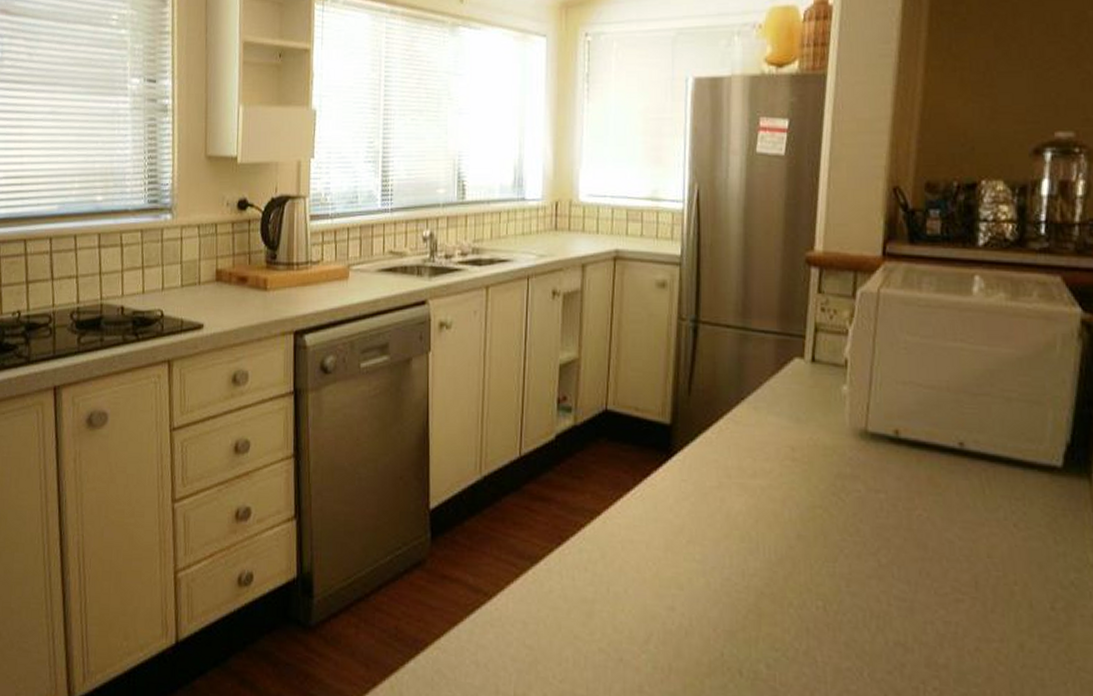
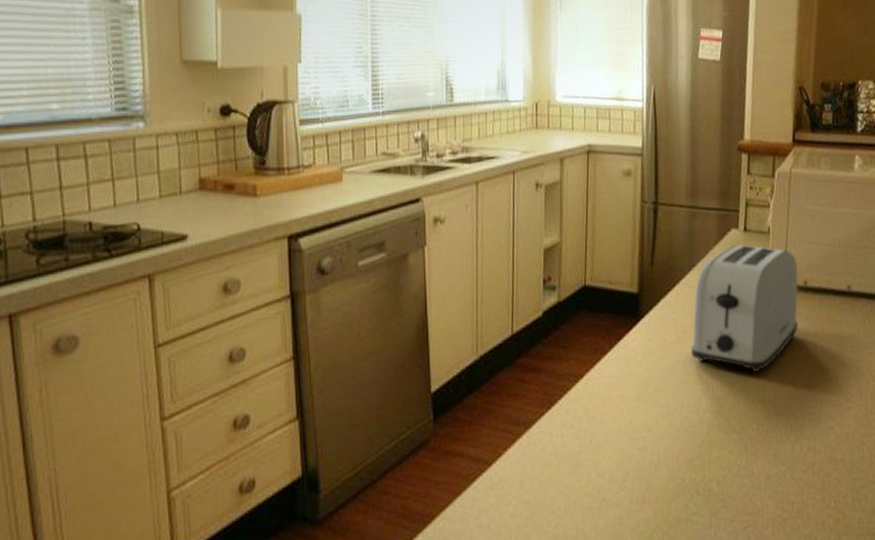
toaster: none [737,376,888,538] -> present [691,243,799,373]

